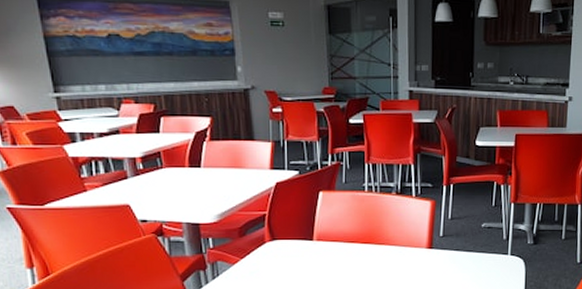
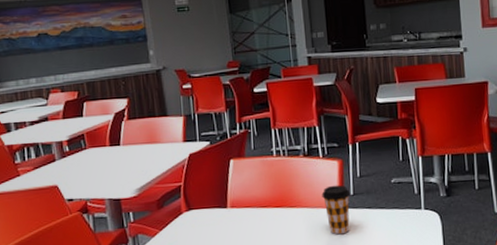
coffee cup: none [411,225,440,274] -> present [322,185,350,235]

